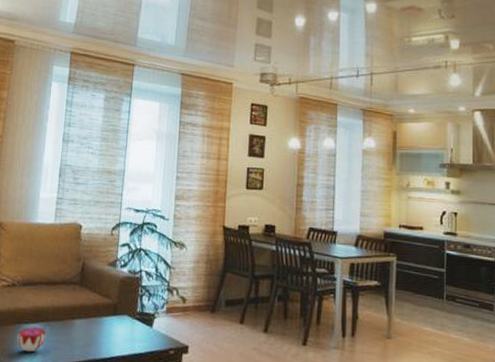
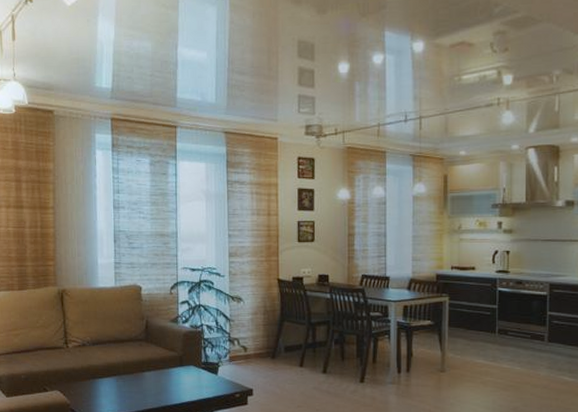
decorative bowl: present [16,327,47,352] -> none [93,381,120,403]

